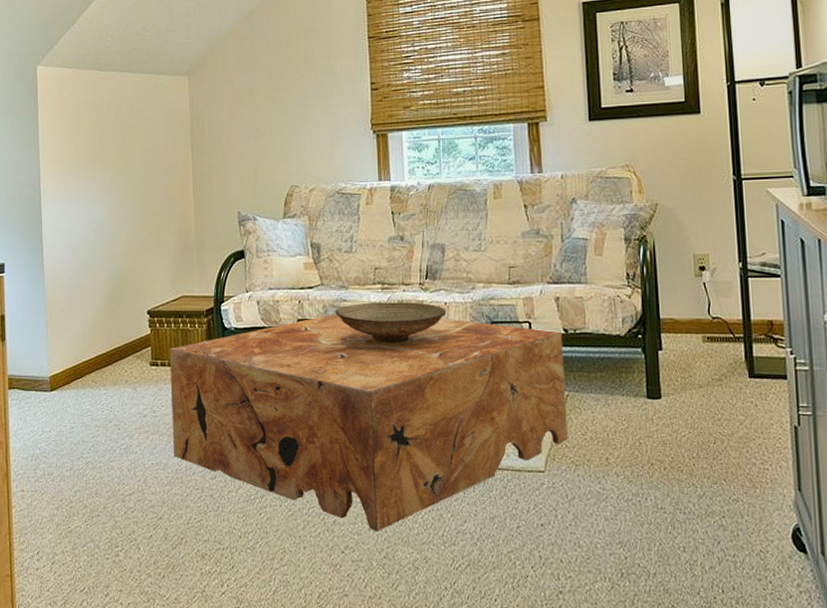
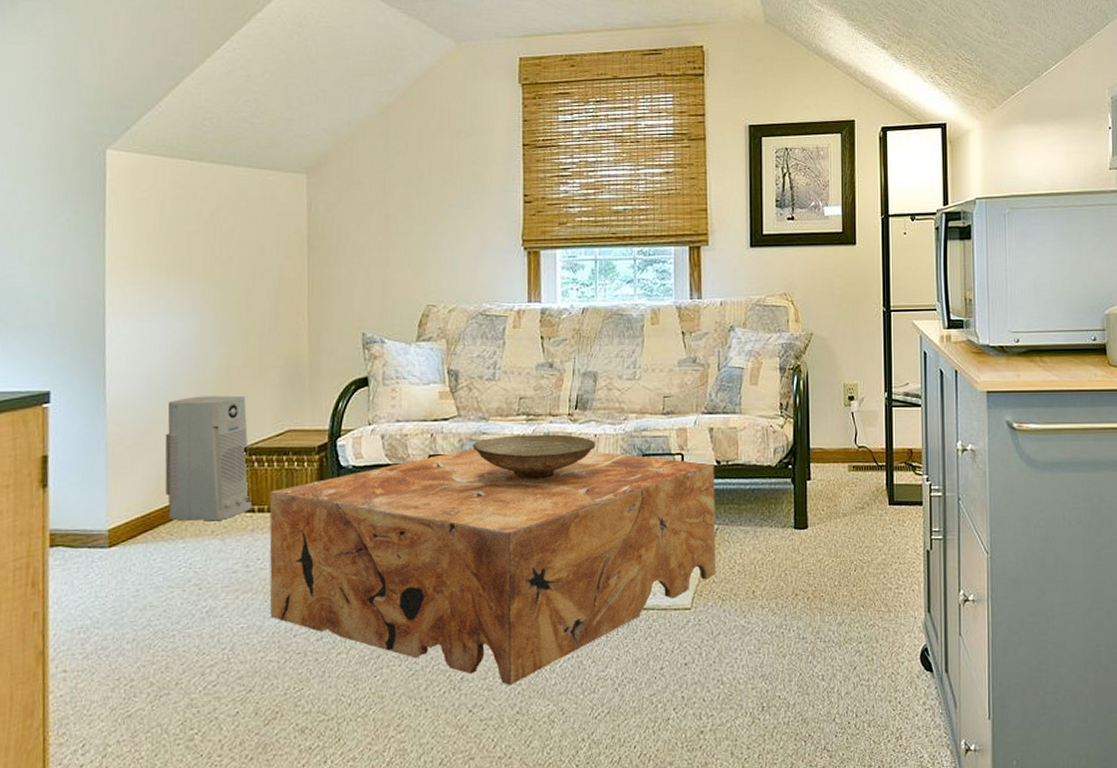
air purifier: none [88,266,155,373] -> present [164,395,252,521]

